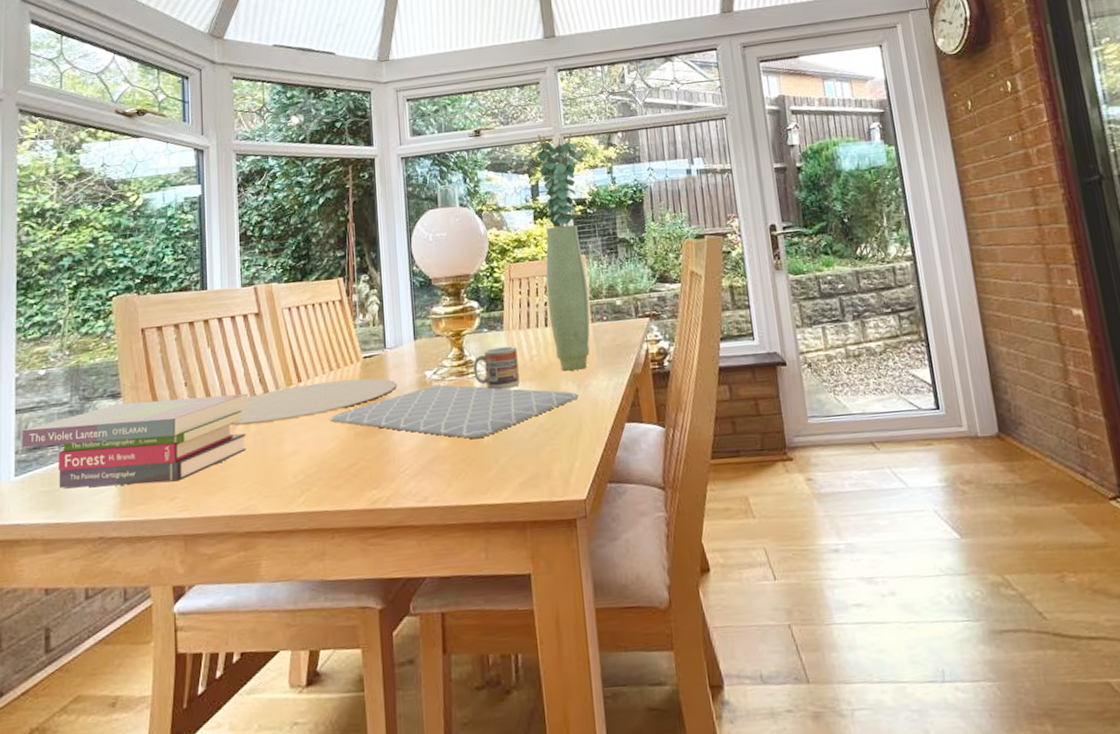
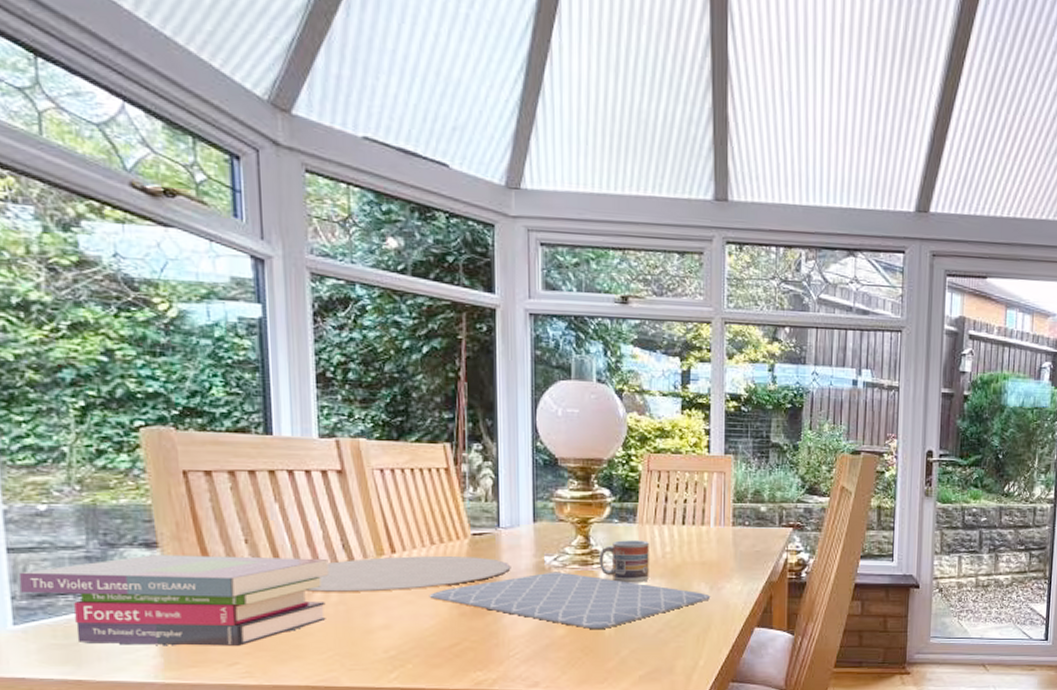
vase: present [535,133,590,371] -> none [688,314,737,572]

